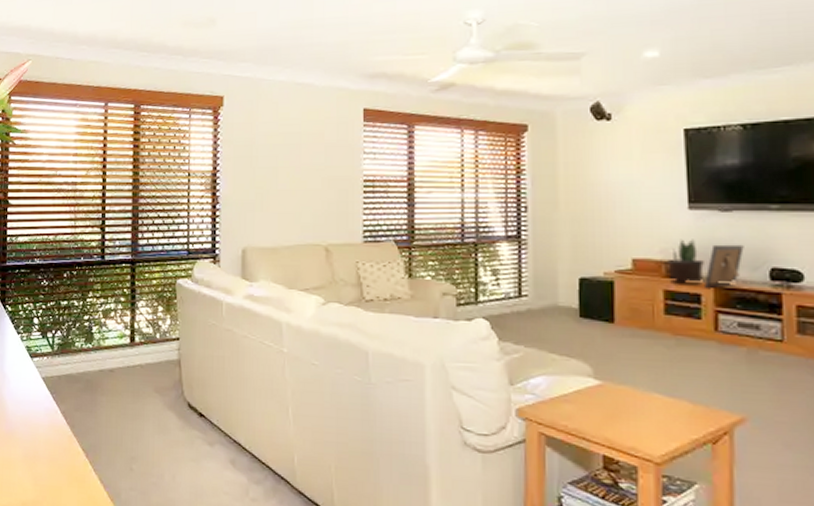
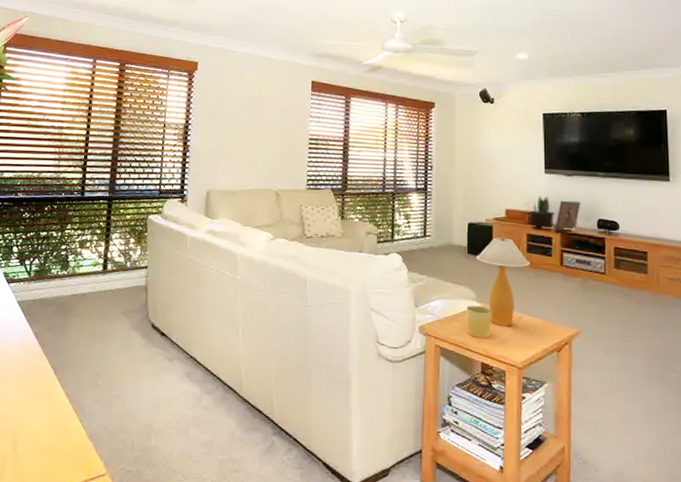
mug: none [579,383,617,426] -> present [466,305,492,339]
table lamp: none [590,289,670,410] -> present [475,232,531,326]

